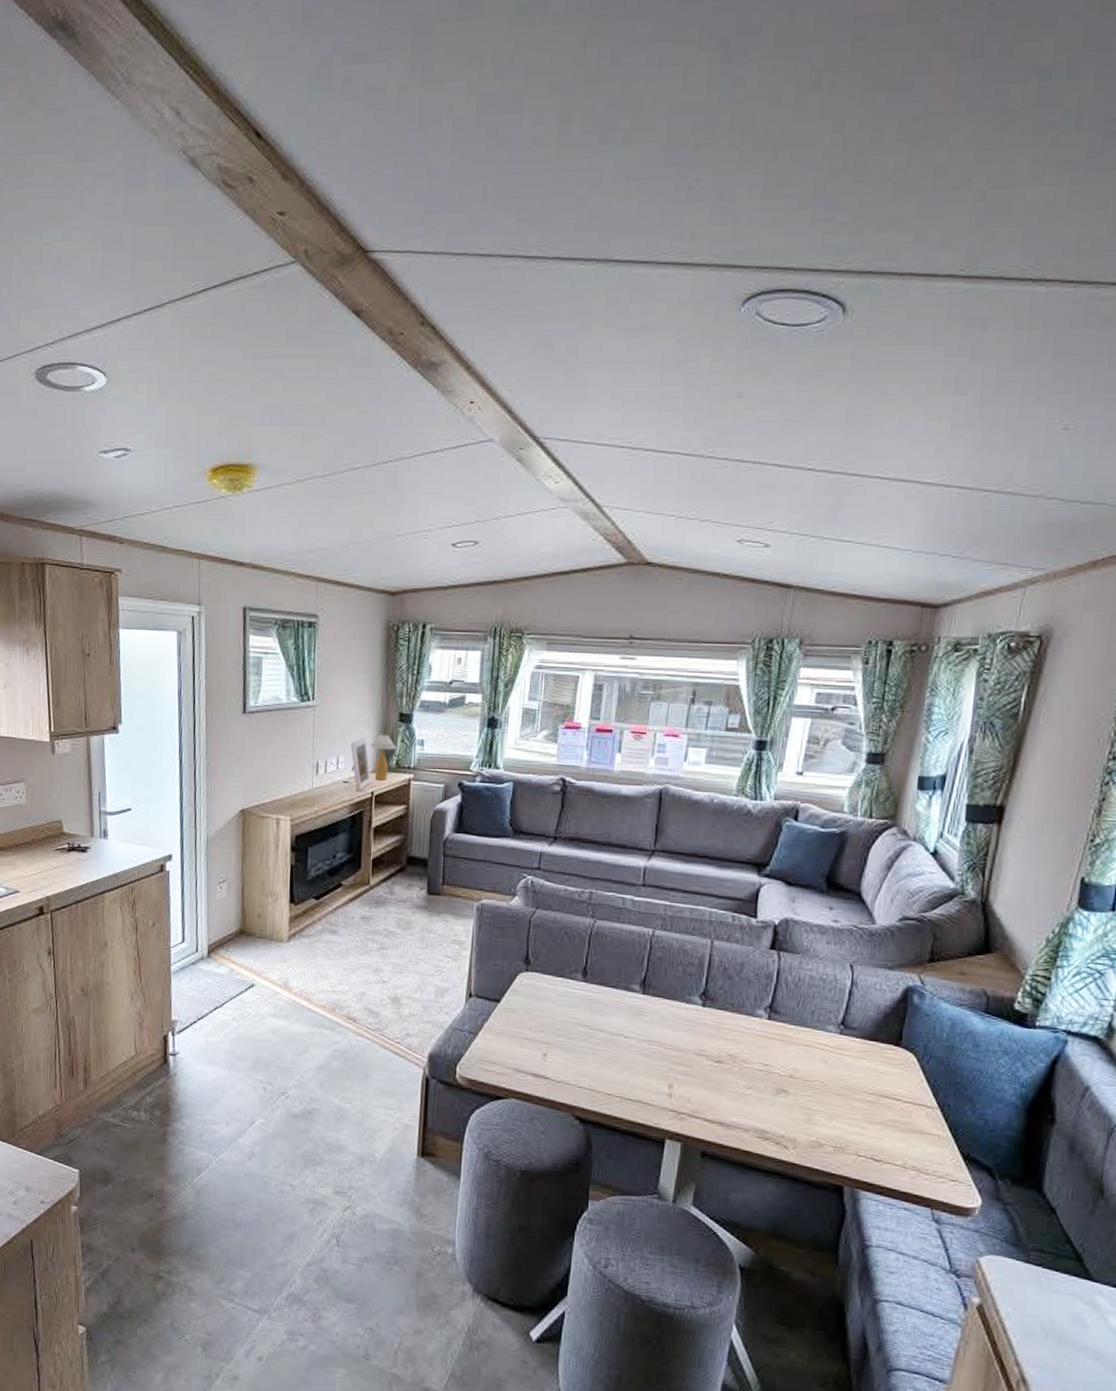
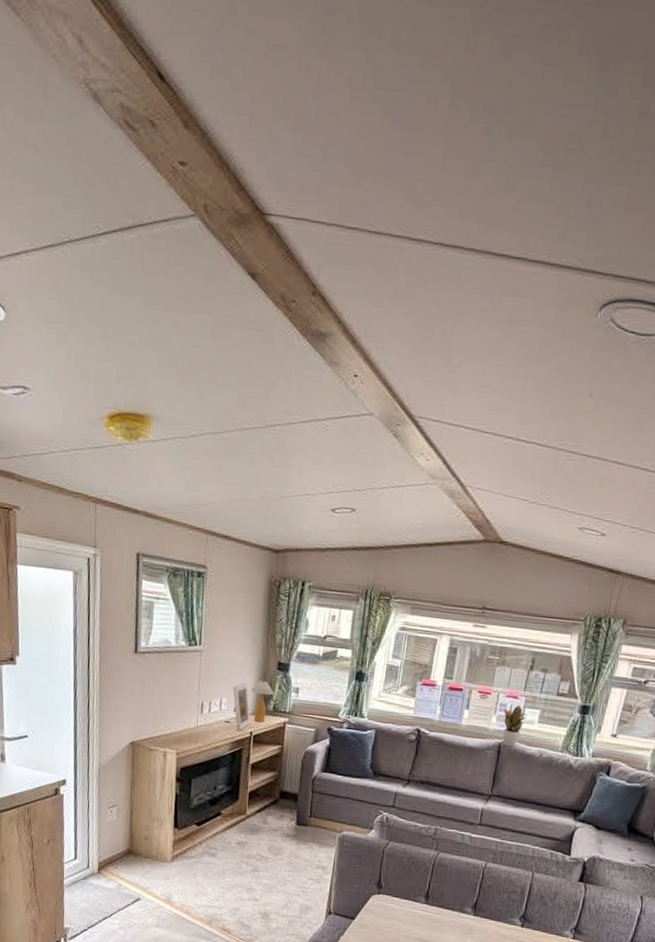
potted plant: none [663,742,692,794] -> present [503,703,528,748]

